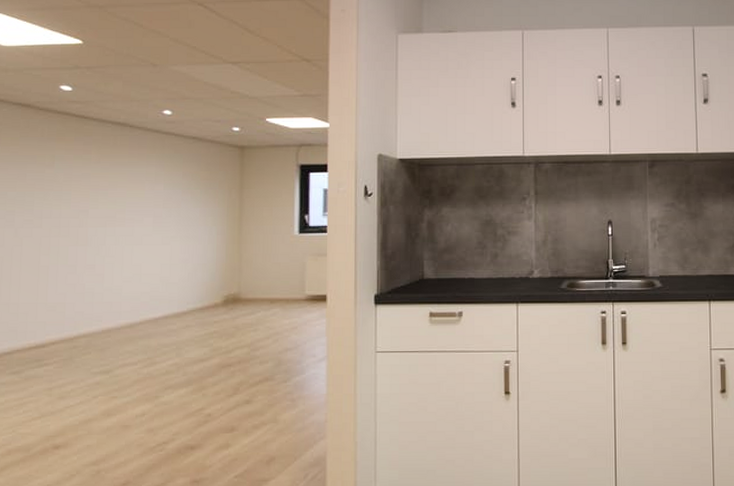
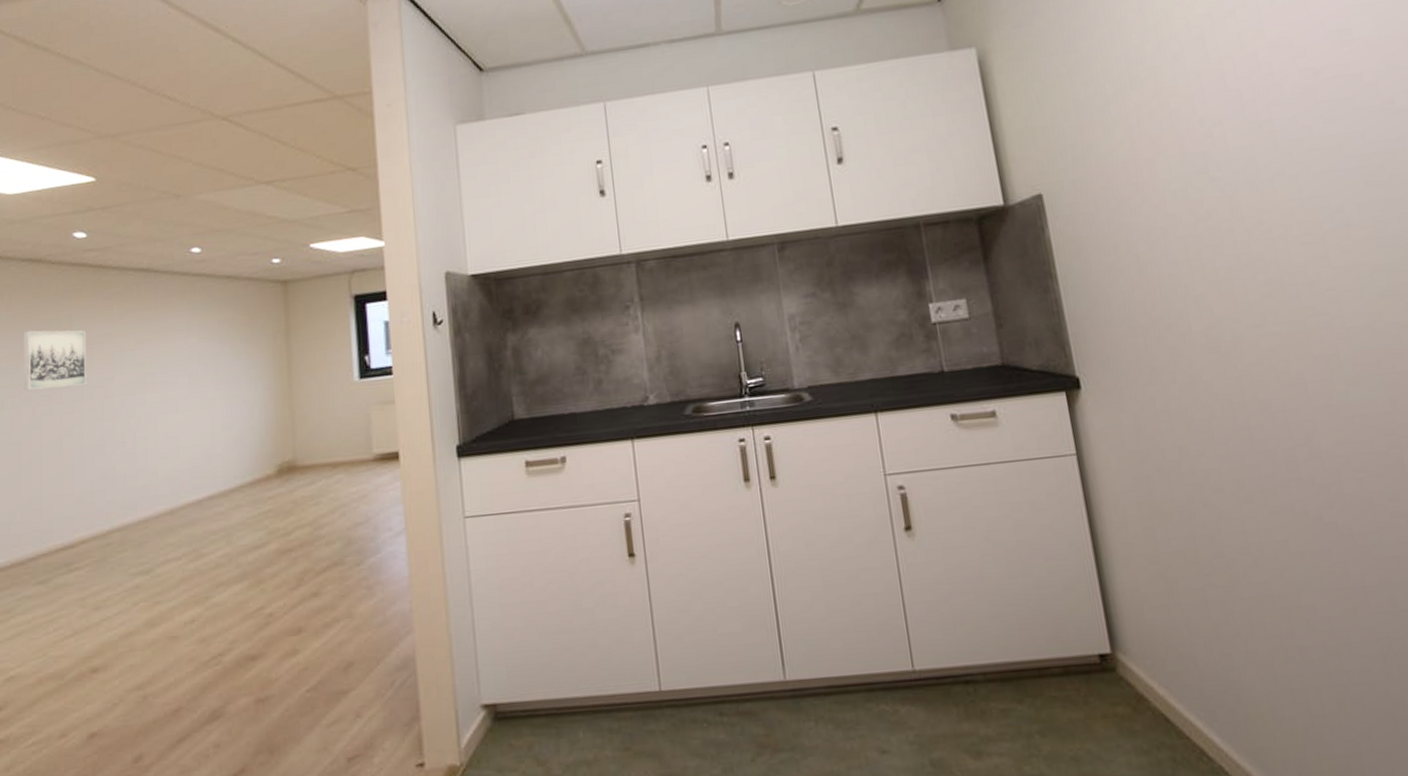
wall art: none [8,164,67,215] -> present [24,330,87,391]

